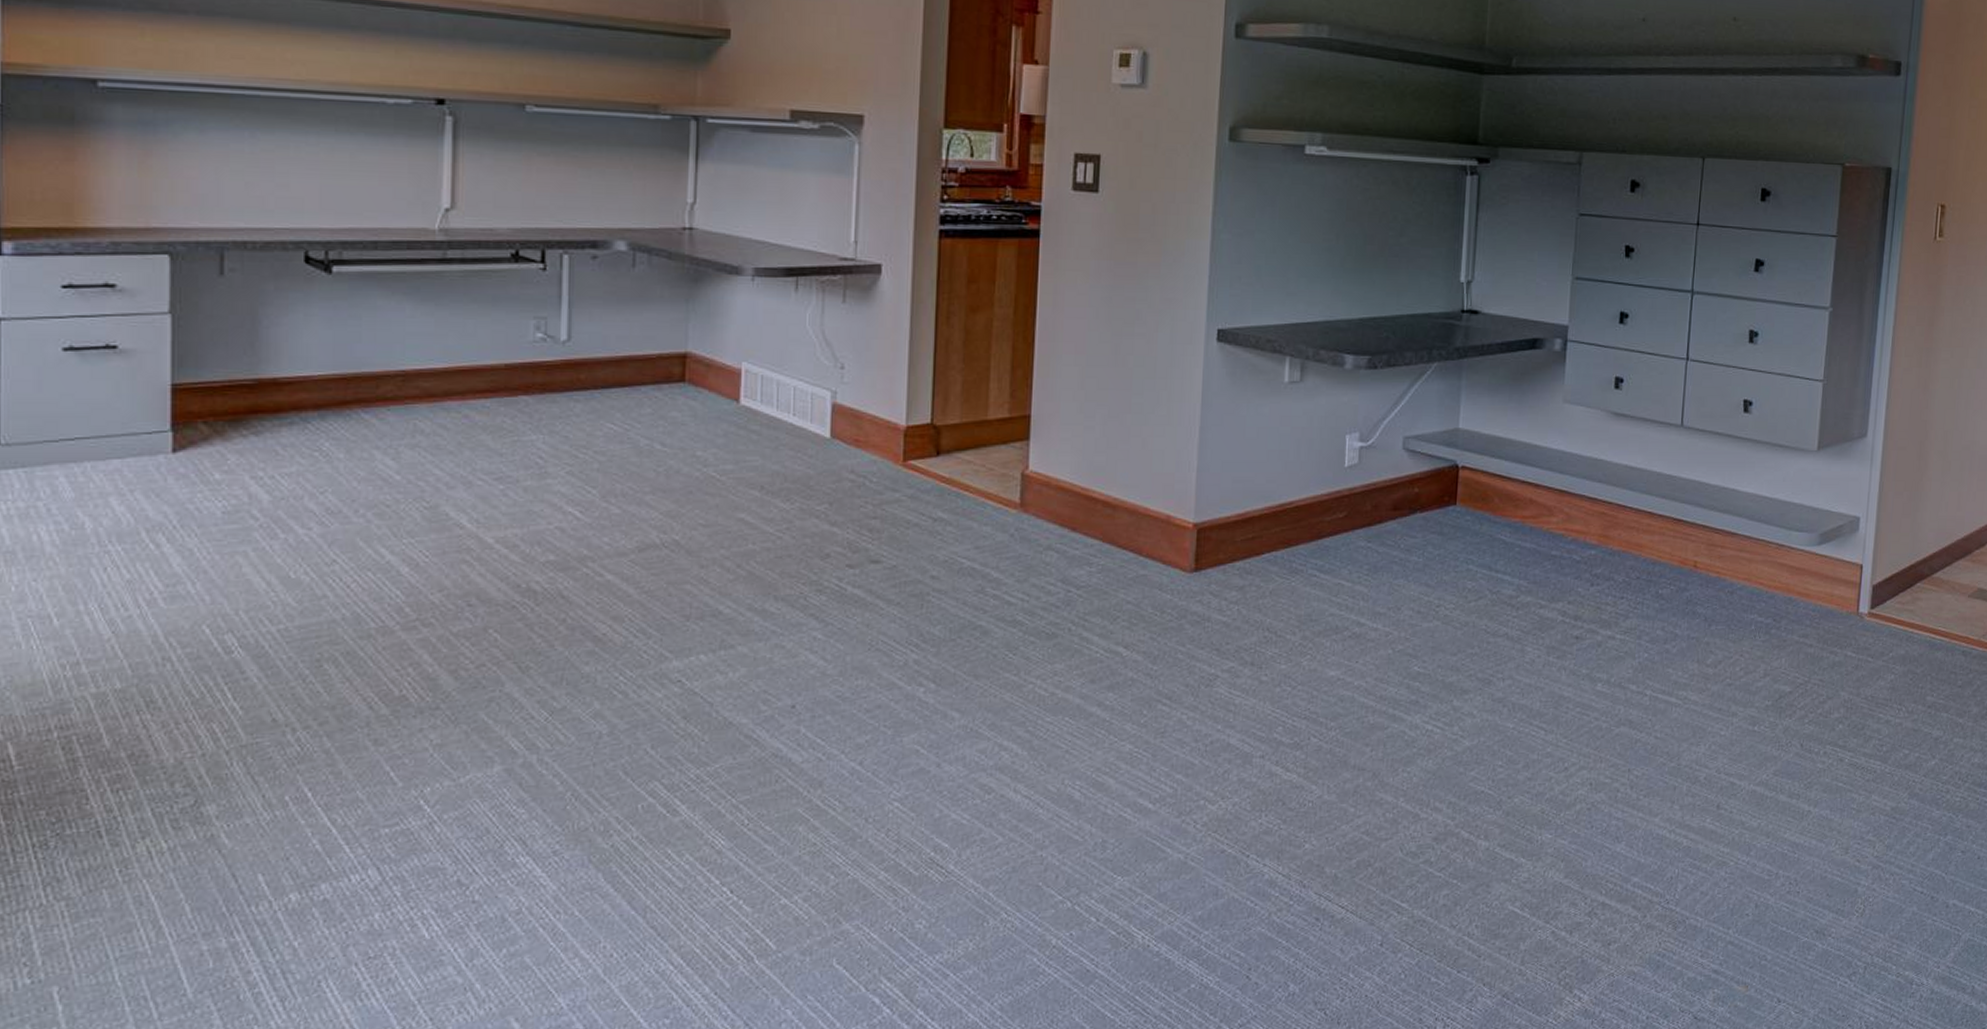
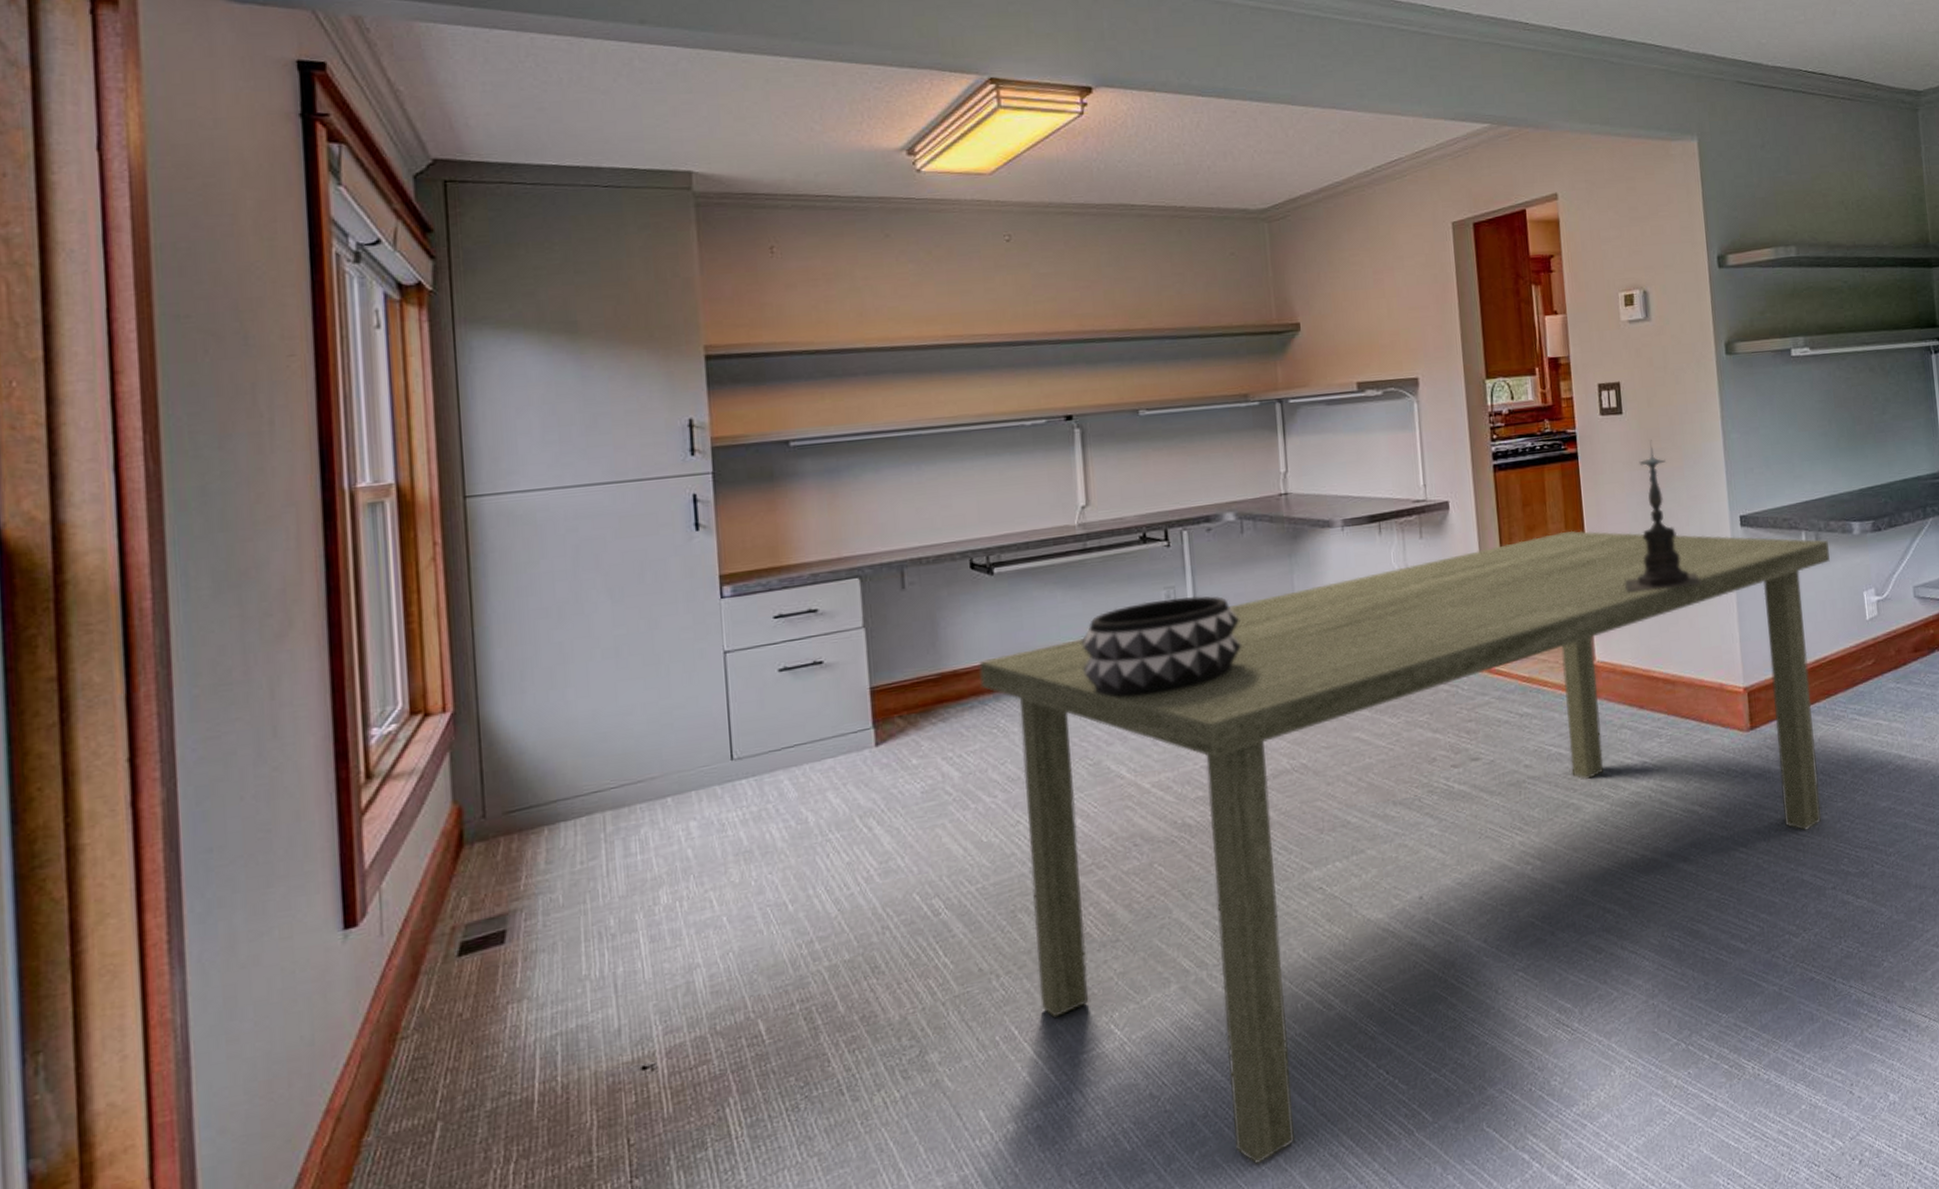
dining table: none [304,318,1316,972] -> present [979,530,1830,1165]
decorative bowl: none [428,330,620,437] -> present [1081,595,1242,697]
candle holder: none [1074,227,1162,401] -> present [1625,440,1702,592]

